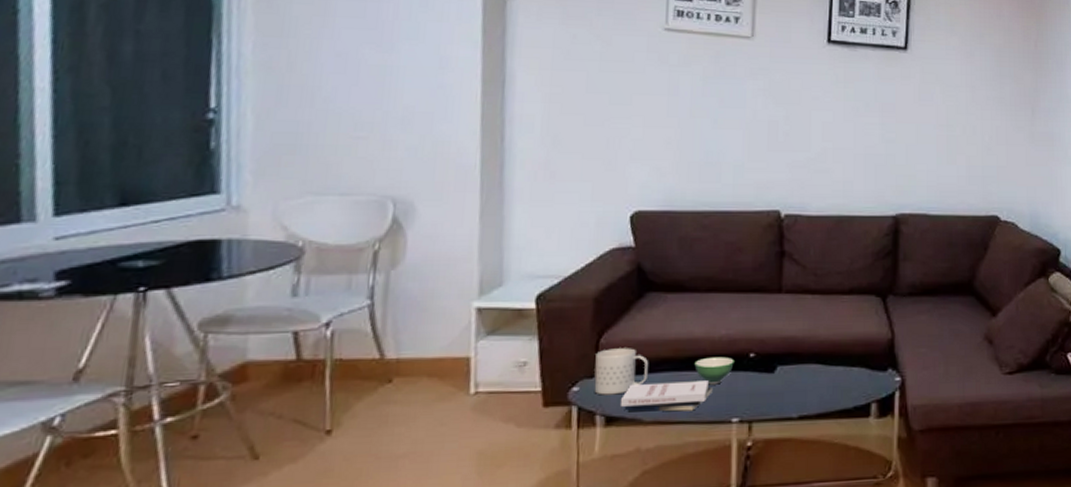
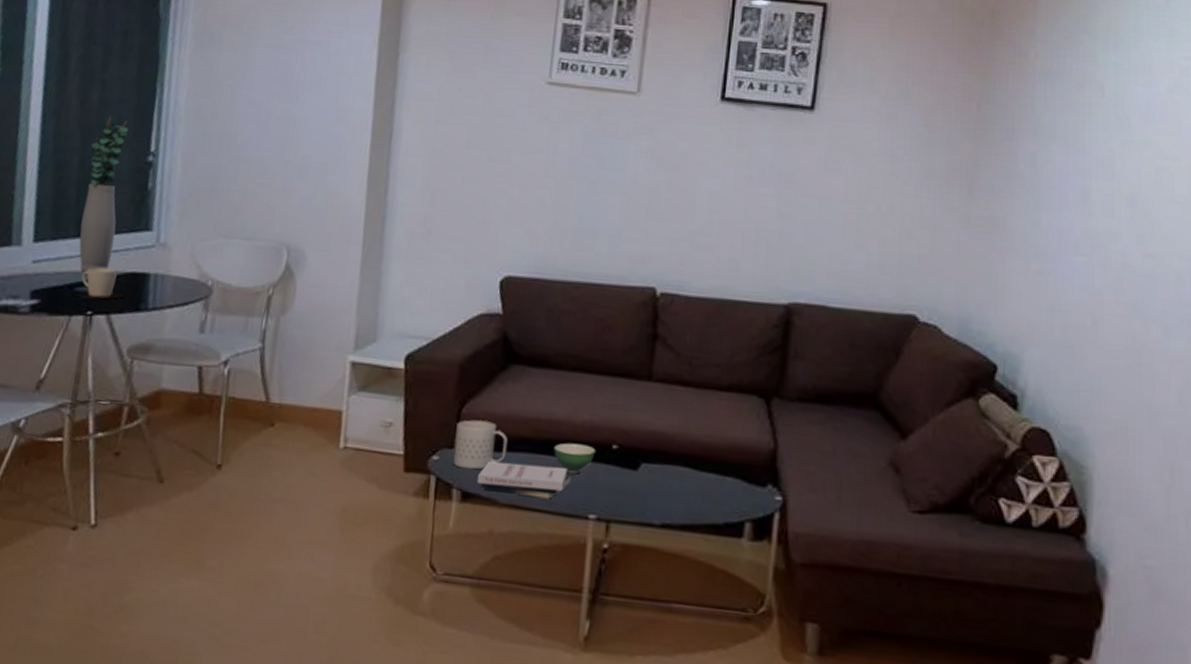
cup: none [118,238,190,273] -> present [74,267,126,299]
vase: none [119,70,180,254] -> present [79,115,130,281]

